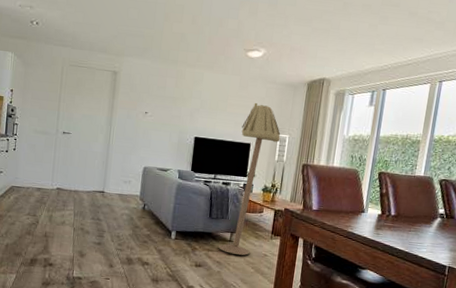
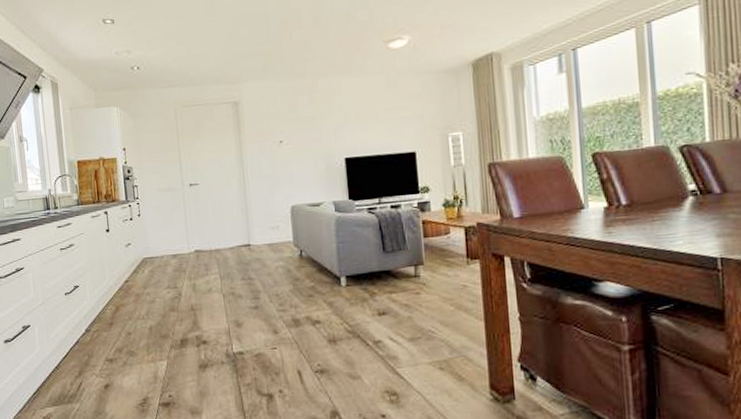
floor lamp: present [218,102,281,255] -> none [400,100,452,292]

